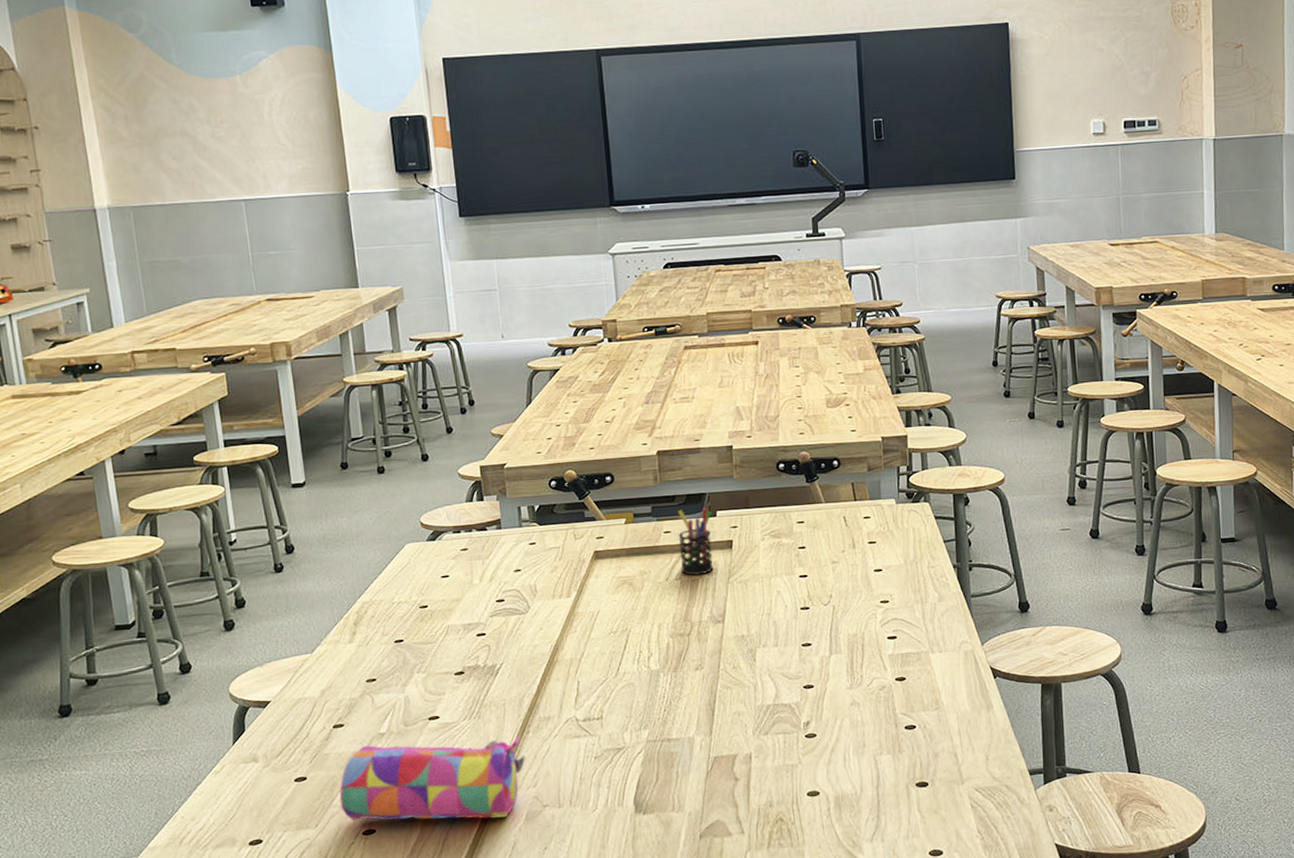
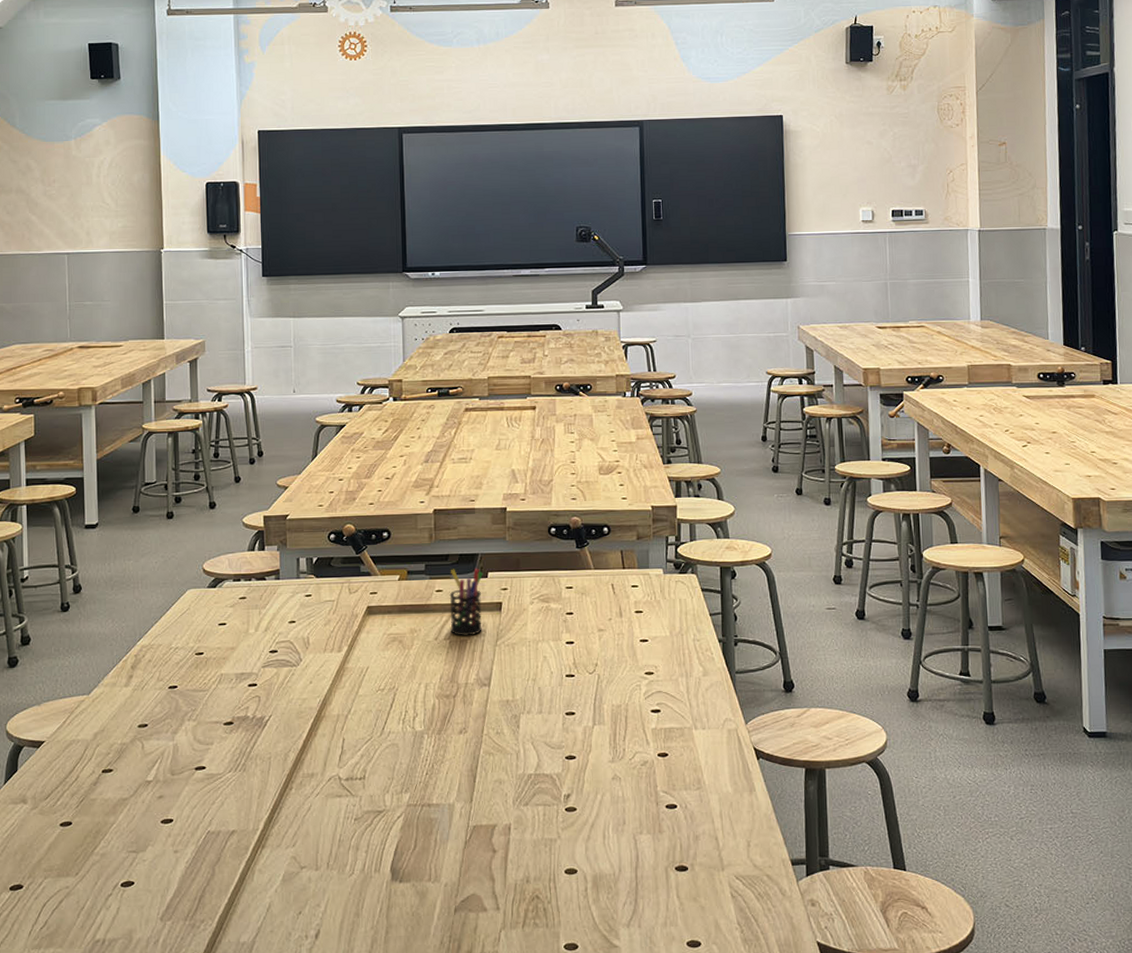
pencil case: present [339,737,525,821] -> none [102,793,286,877]

